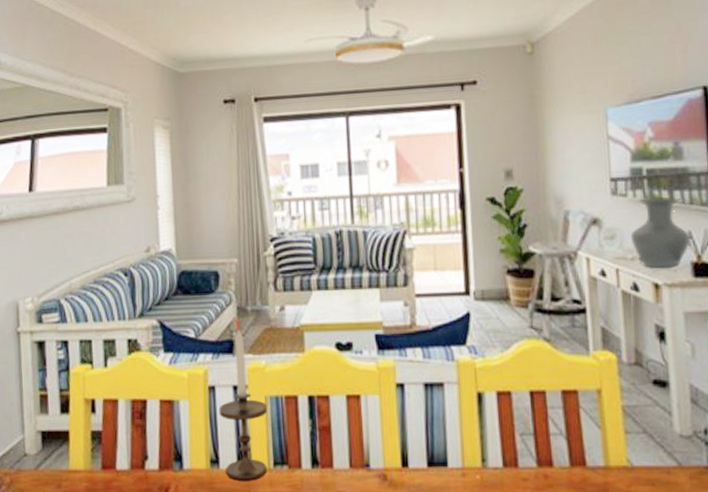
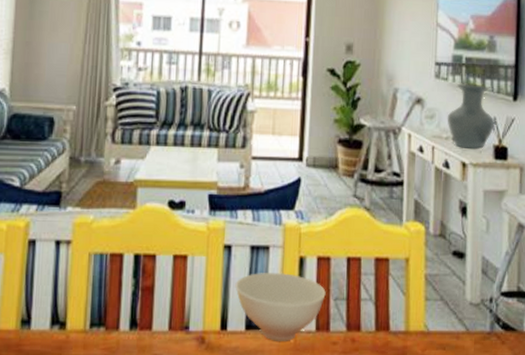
candlestick: present [219,316,268,481] -> none [37,167,91,343]
bowl: none [412,409,510,478] -> present [235,273,326,341]

